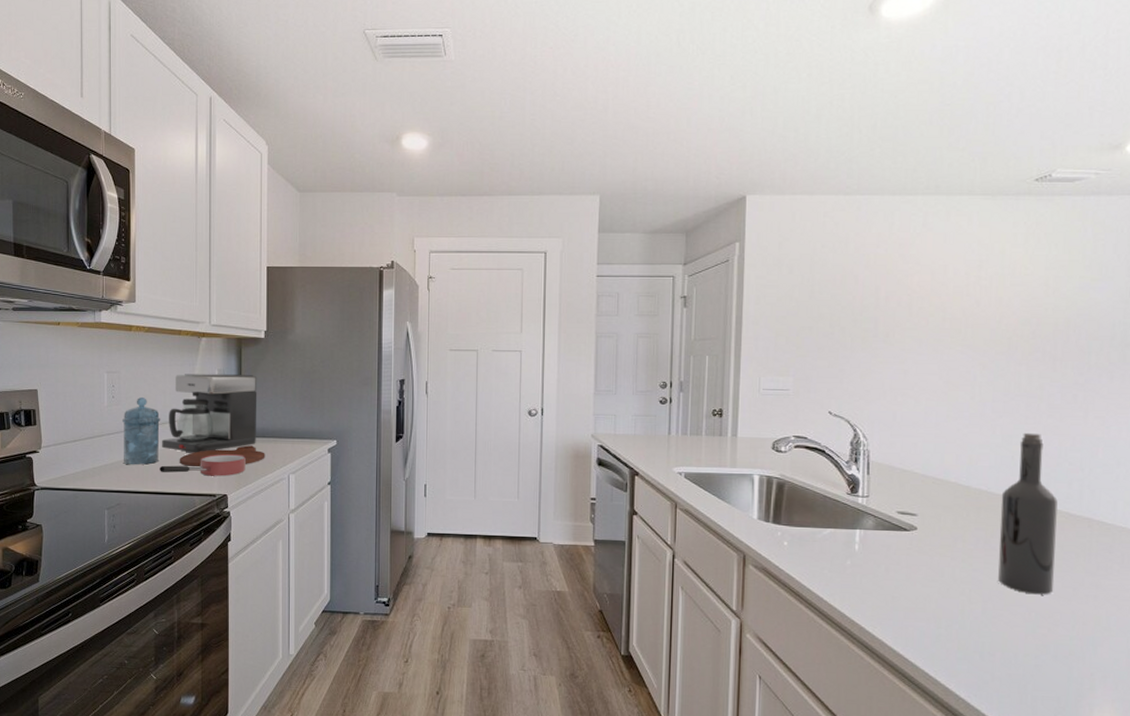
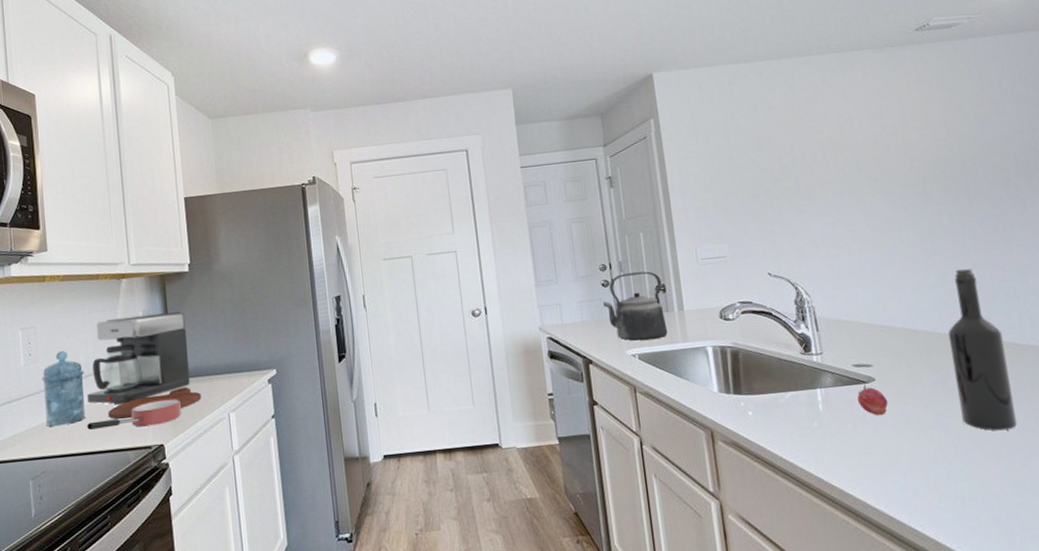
kettle: none [657,393,720,460] -> present [602,271,668,341]
fruit: none [895,531,926,564] -> present [857,384,888,416]

